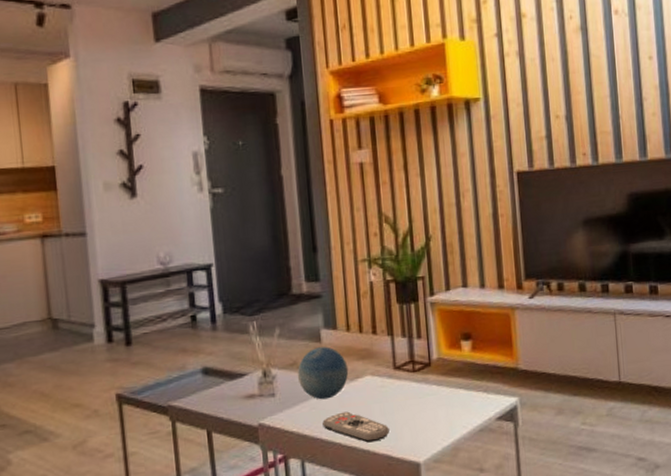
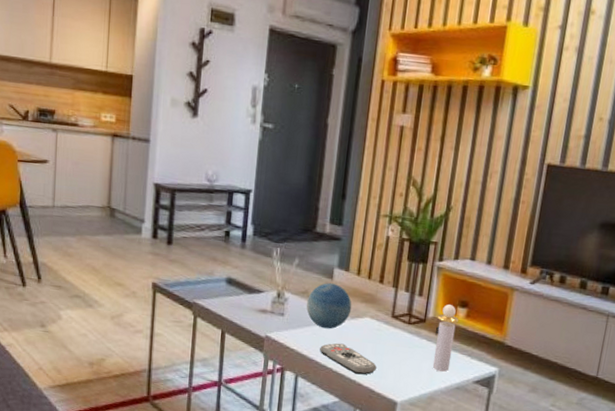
perfume bottle: none [443,339,468,417] -> present [432,304,459,372]

